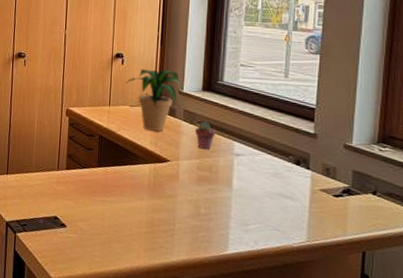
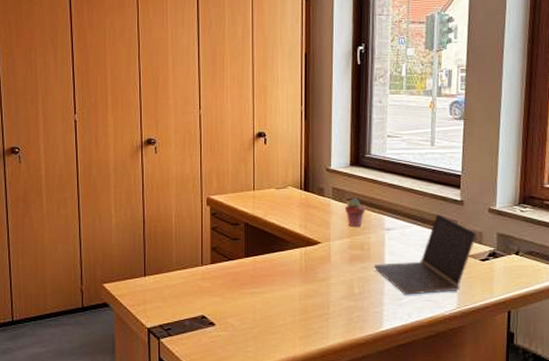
potted plant: present [125,68,184,131] -> none [269,147,331,213]
laptop computer: none [221,144,330,225] -> present [373,213,477,295]

